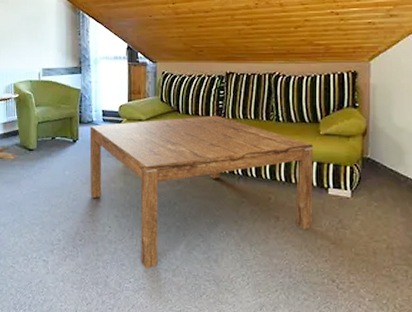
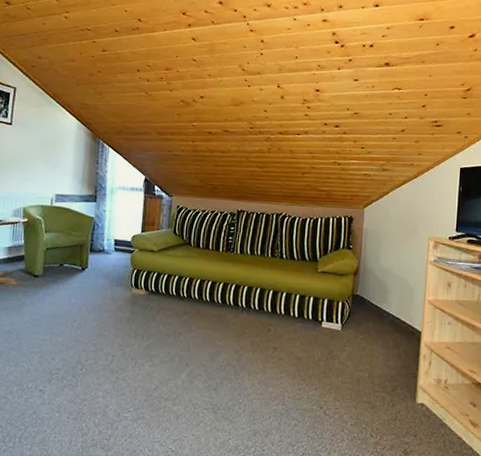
coffee table: present [89,115,314,269] -> none [95,249,312,398]

